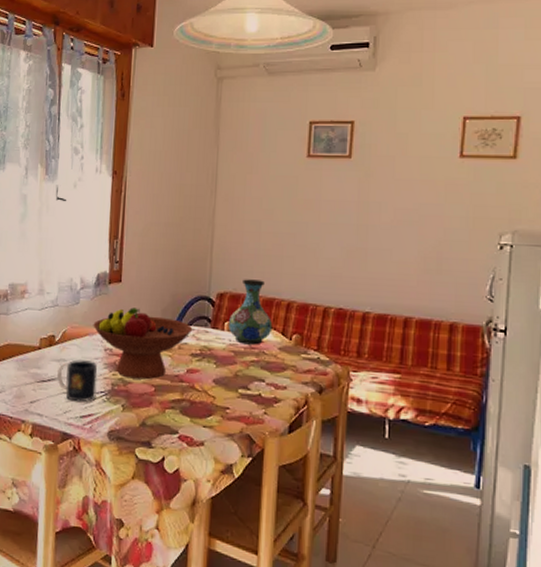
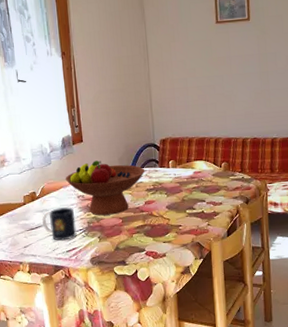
vase: present [228,279,273,345] -> none [171,125,206,176]

